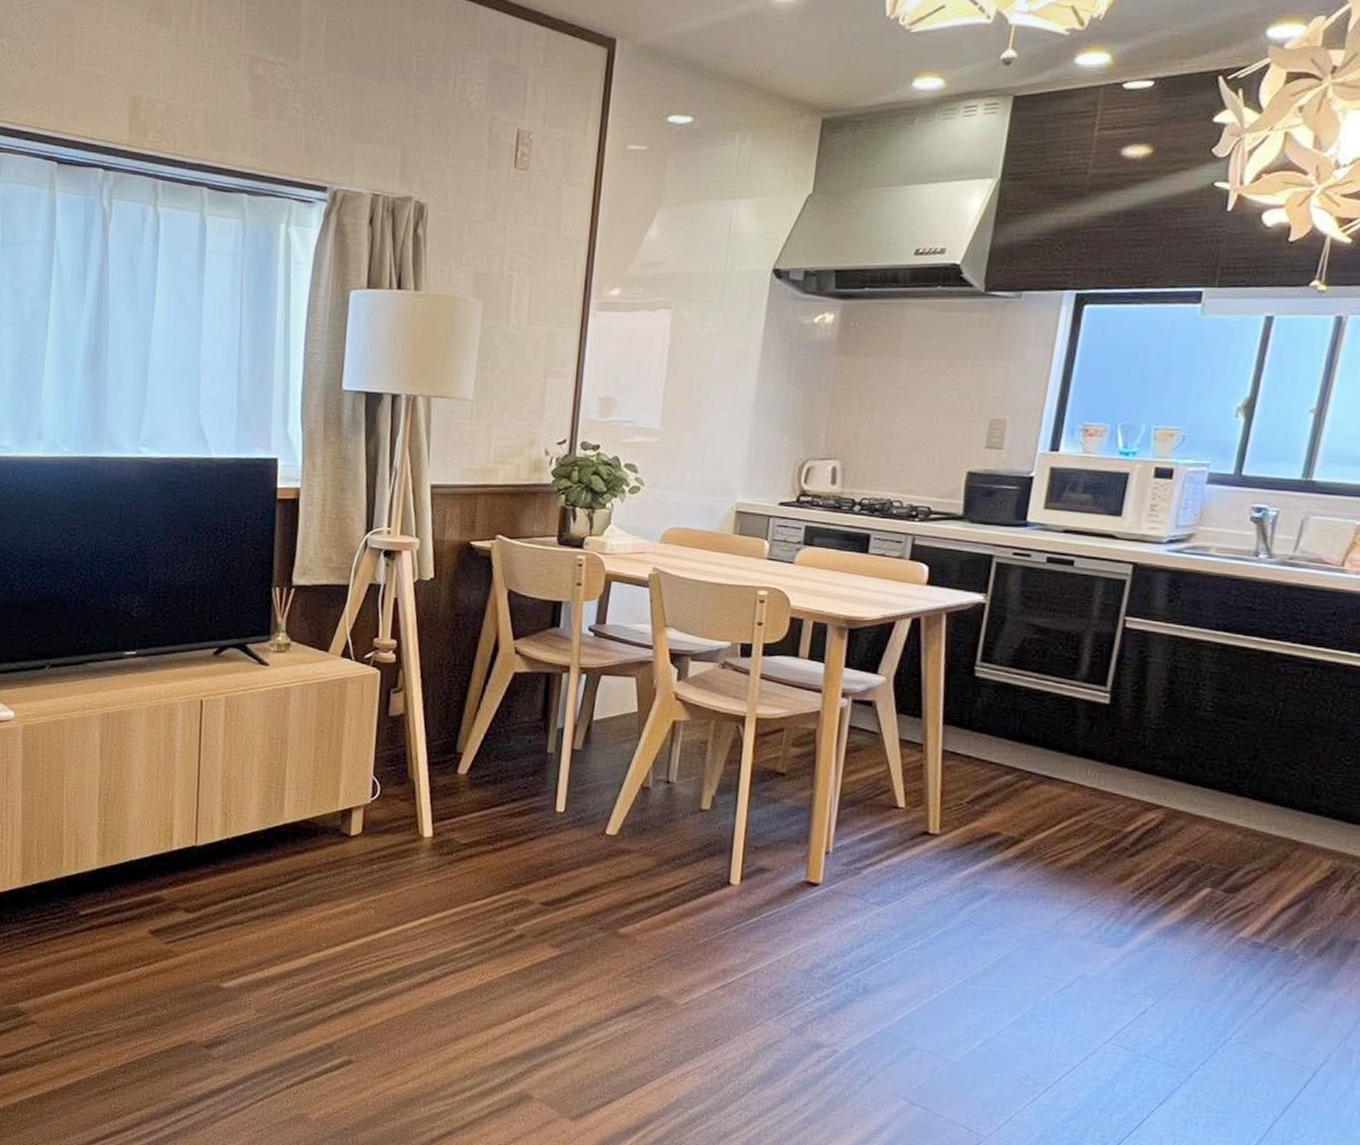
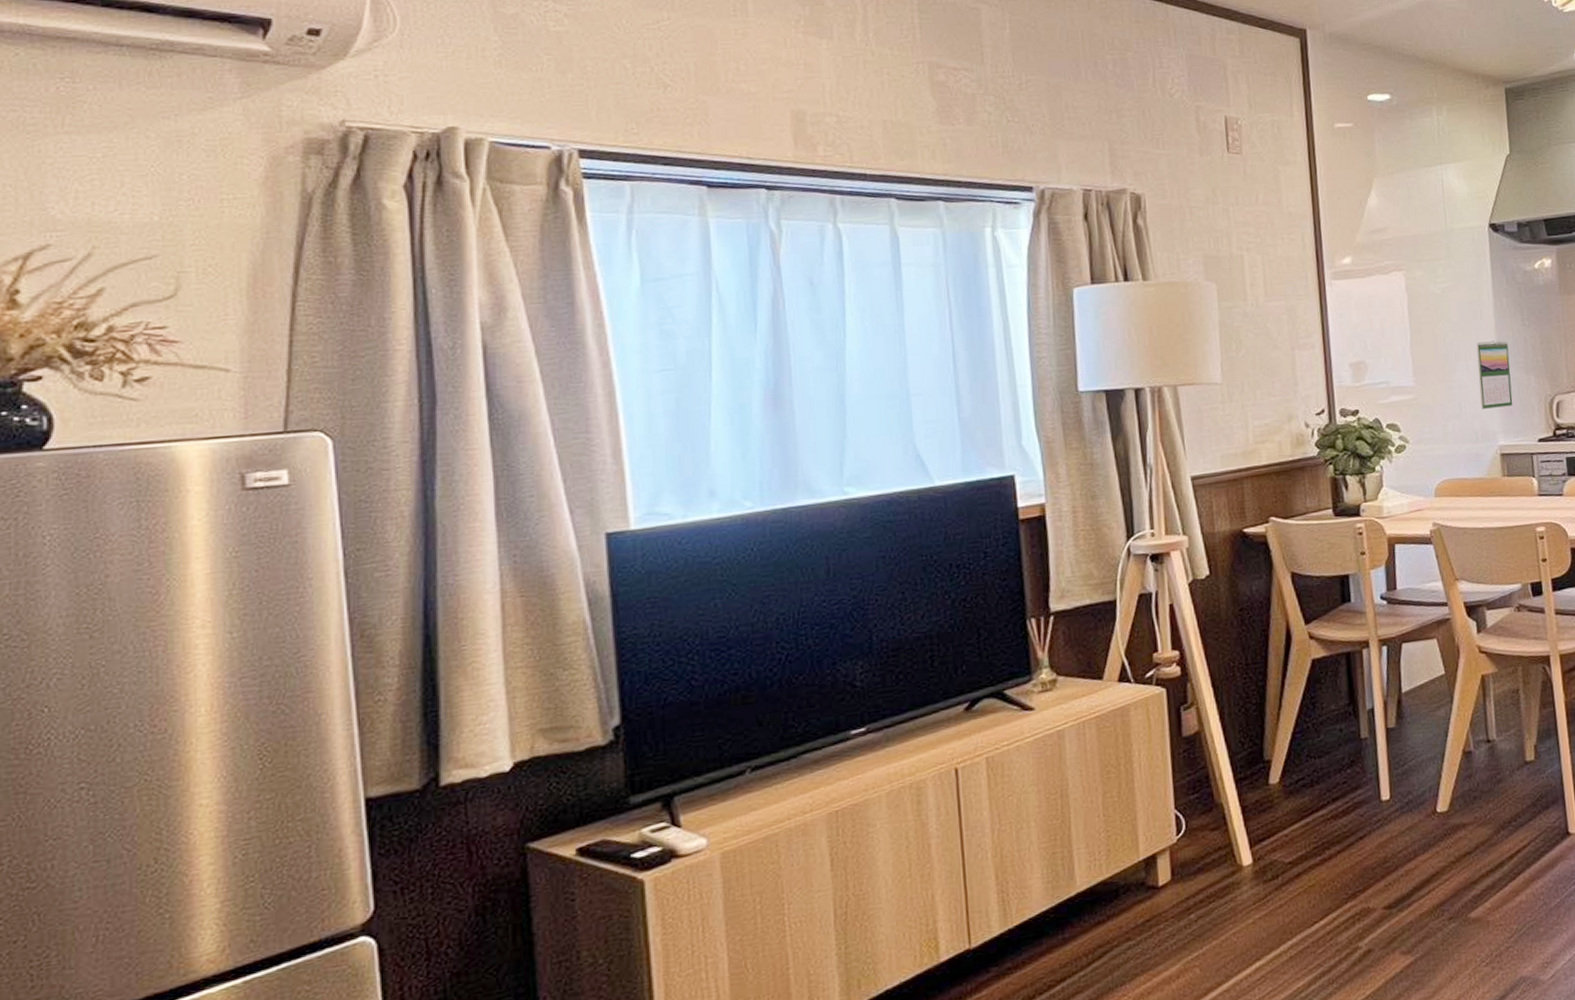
calendar: none [725,393,767,465] -> present [1476,340,1513,409]

